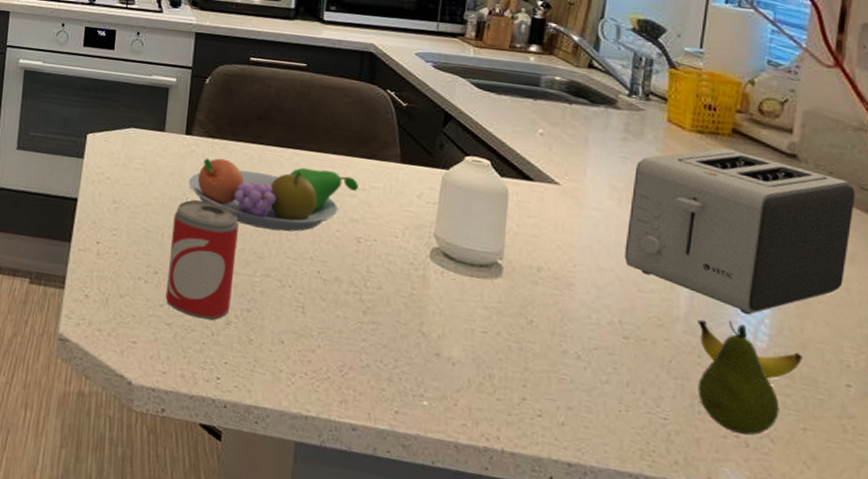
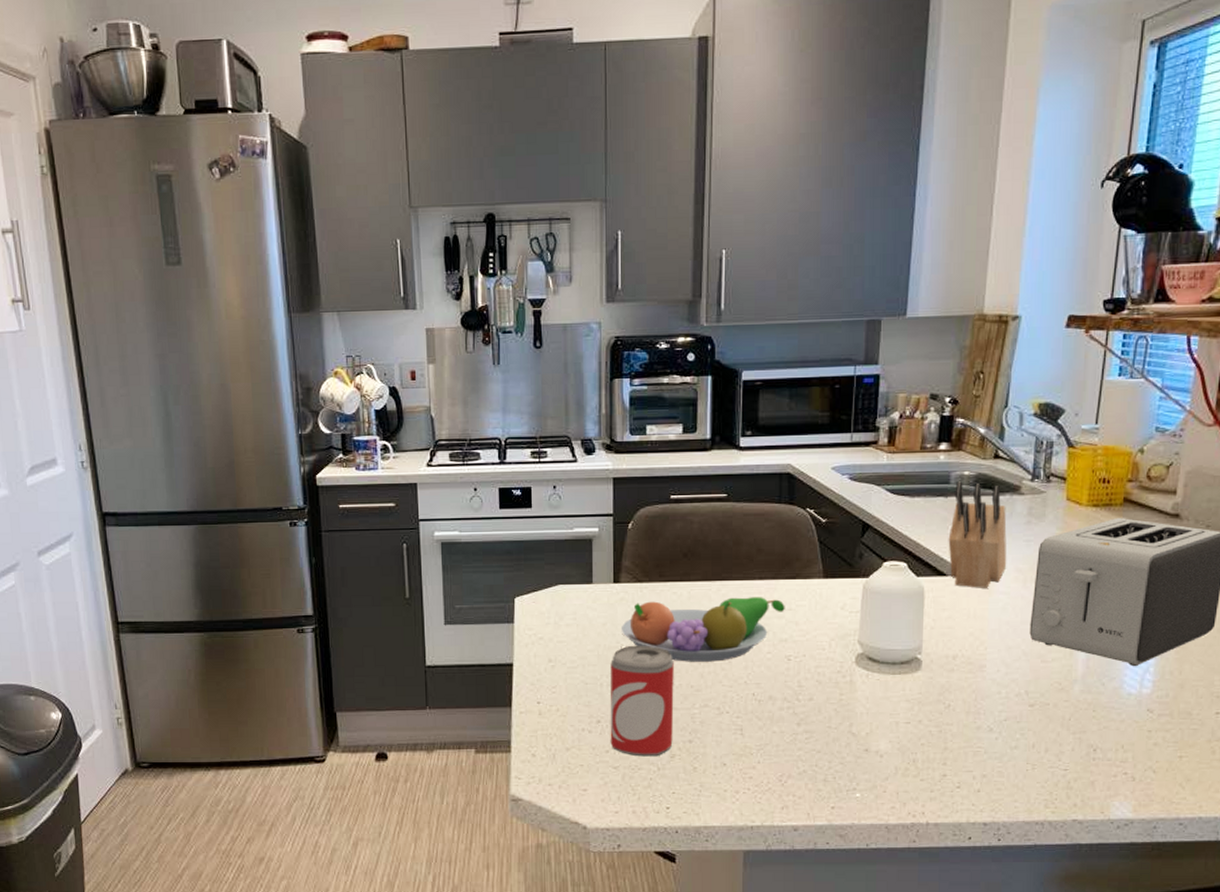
knife block: none [536,85,601,201] -> present [948,481,1007,588]
banana: present [697,319,803,379] -> none [1093,678,1181,720]
fruit: present [698,320,780,436] -> none [1093,674,1161,771]

